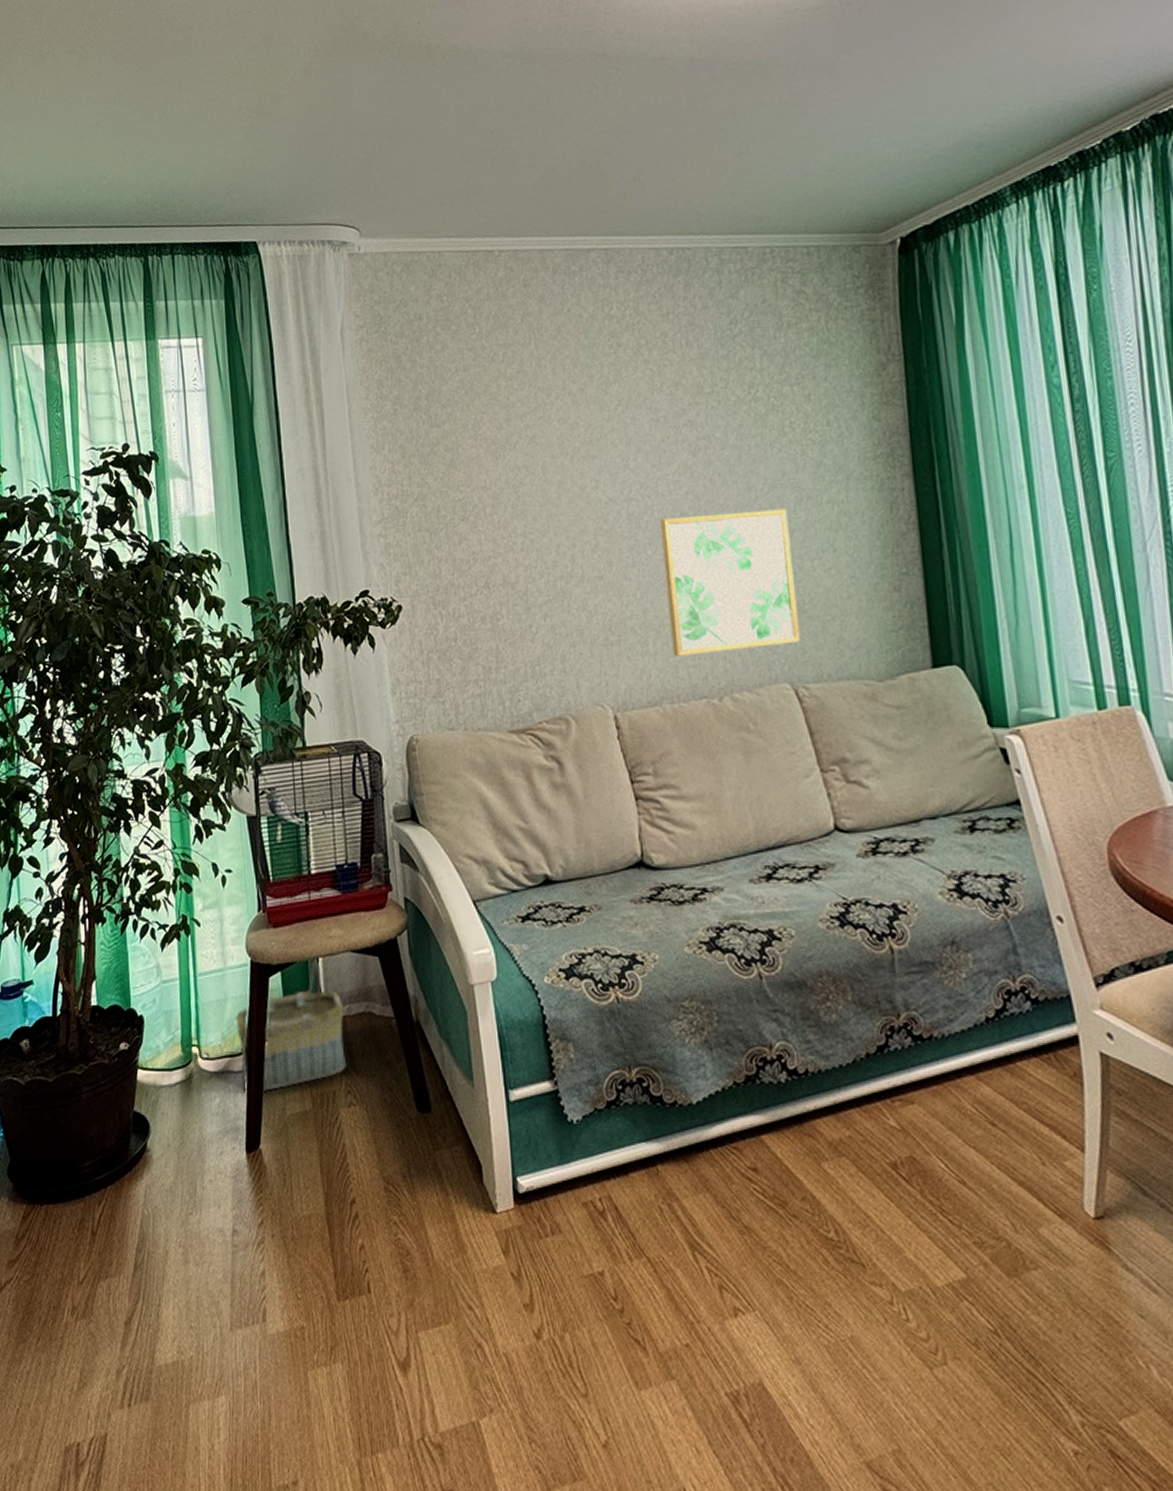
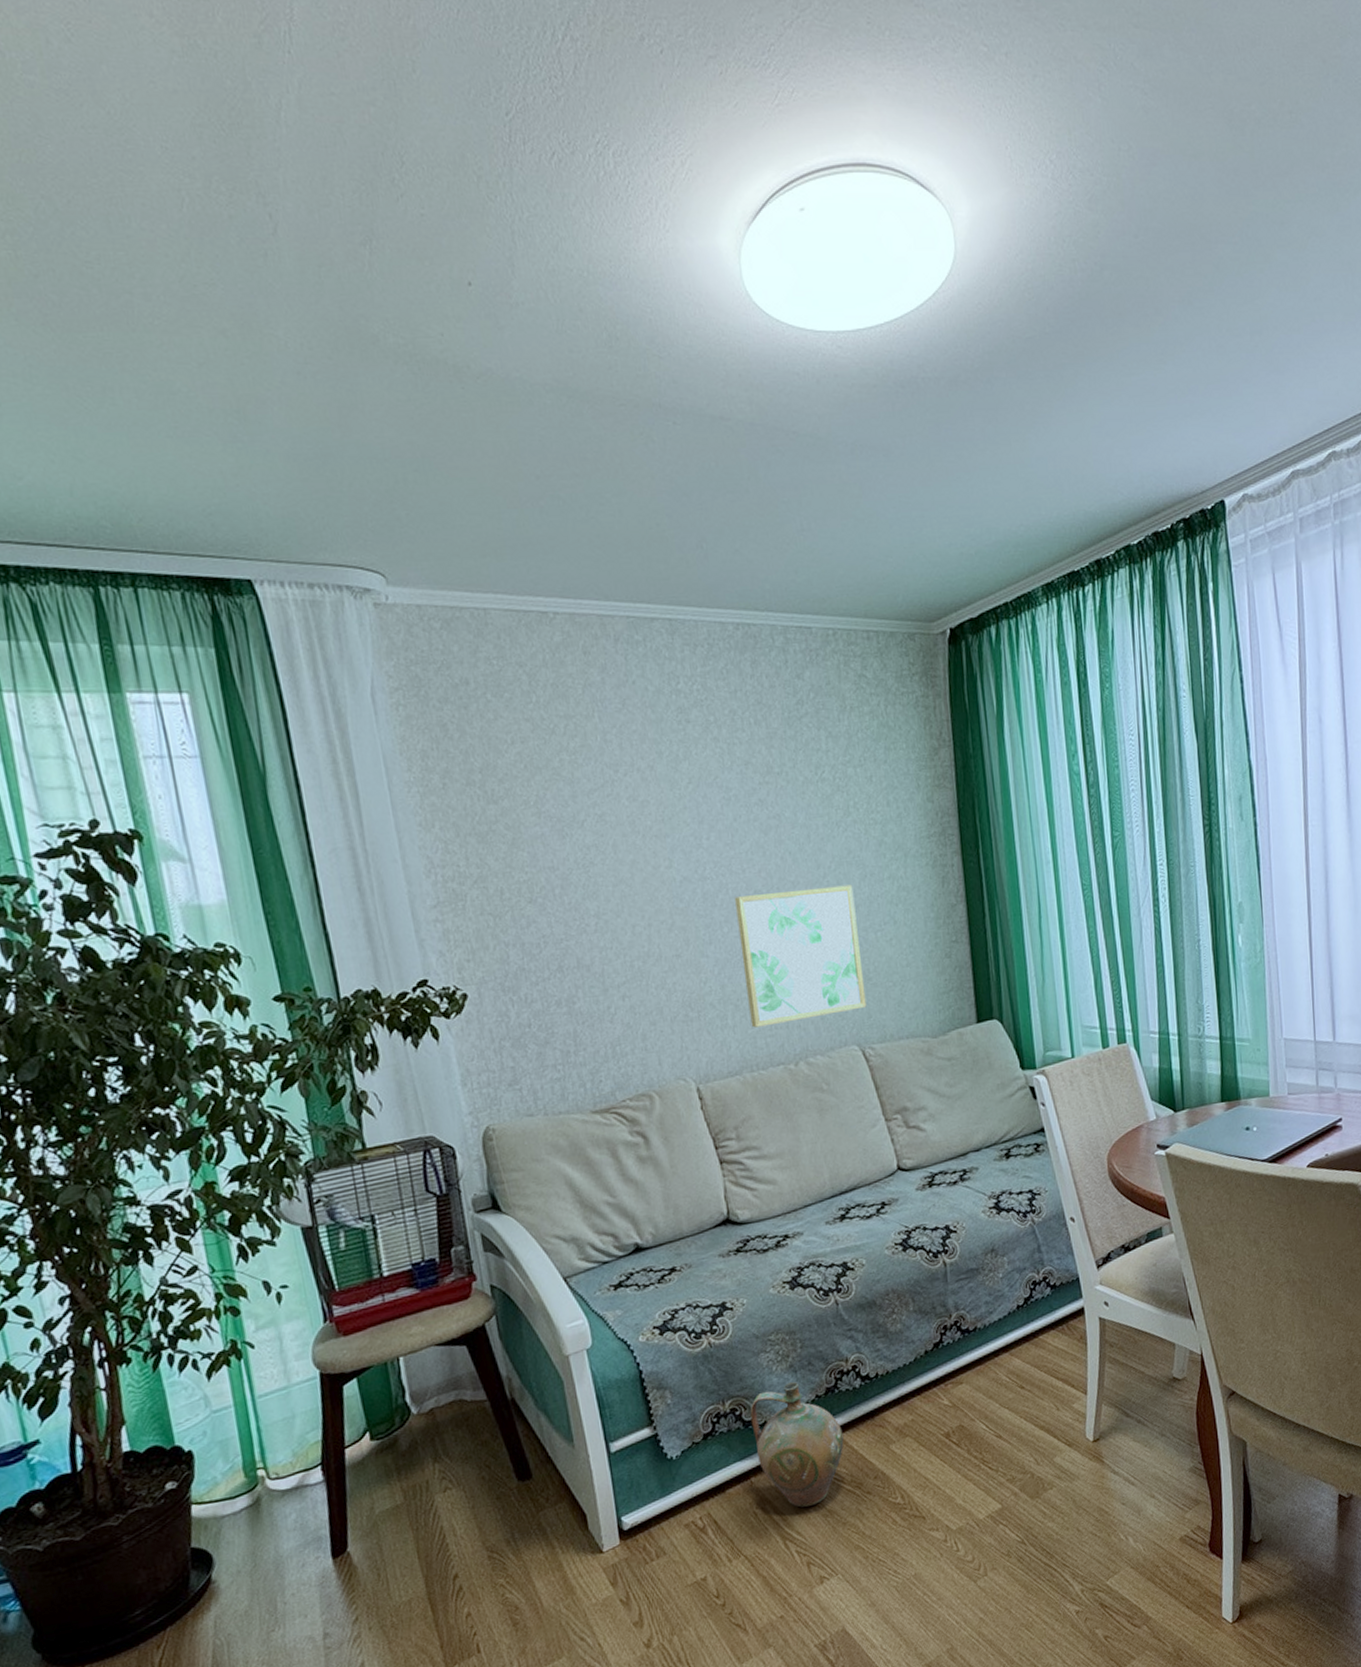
basket: present [236,958,347,1092] -> none [308,1359,440,1501]
ceramic jug: none [658,1061,766,1217] -> present [750,1382,844,1508]

